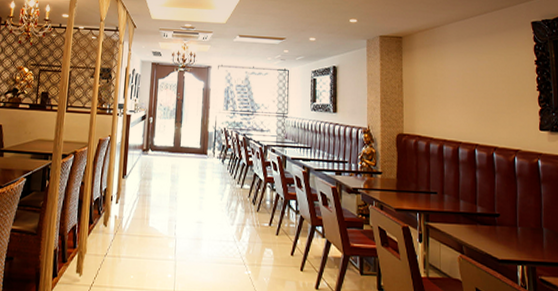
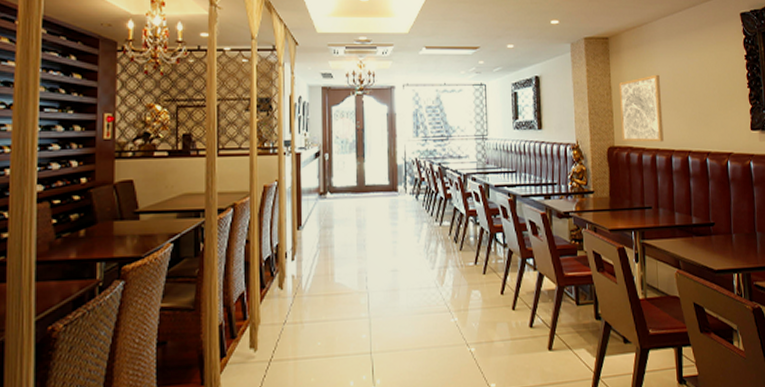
wall art: none [410,72,451,134] -> present [618,74,664,142]

